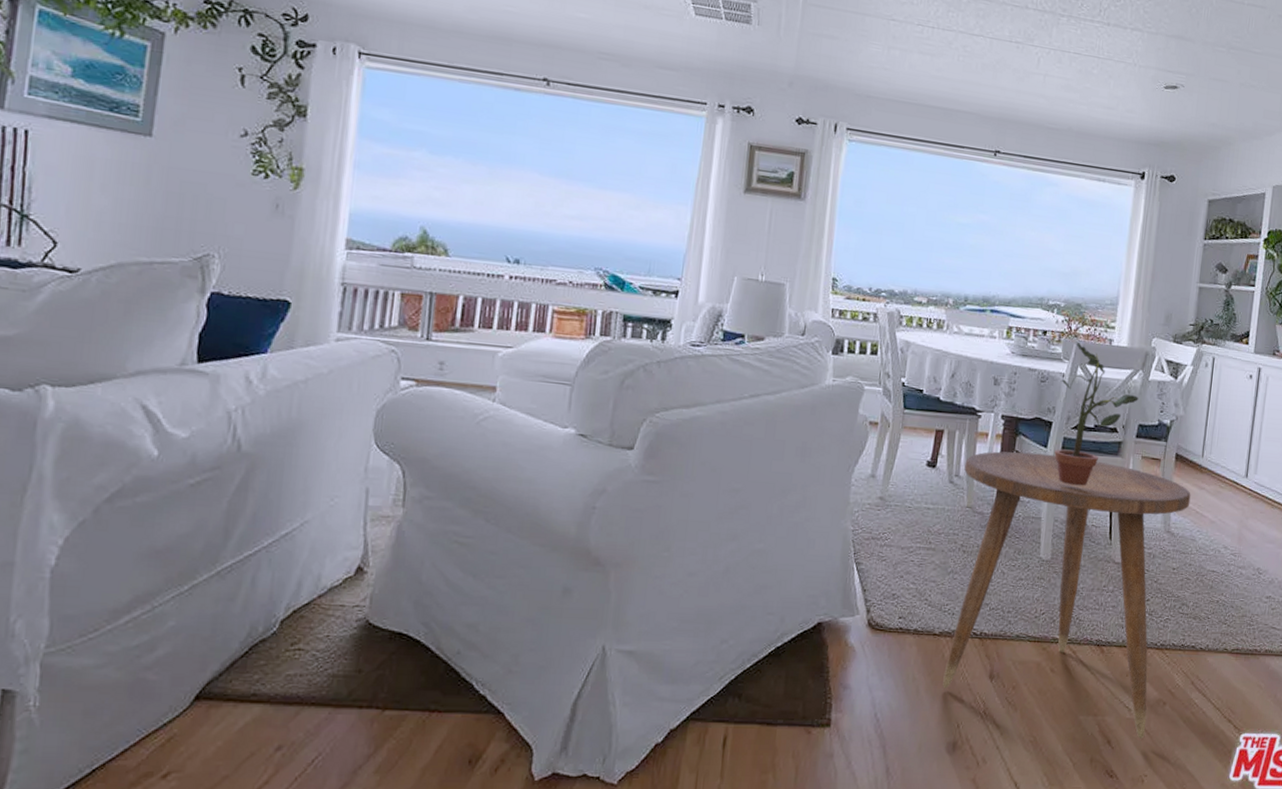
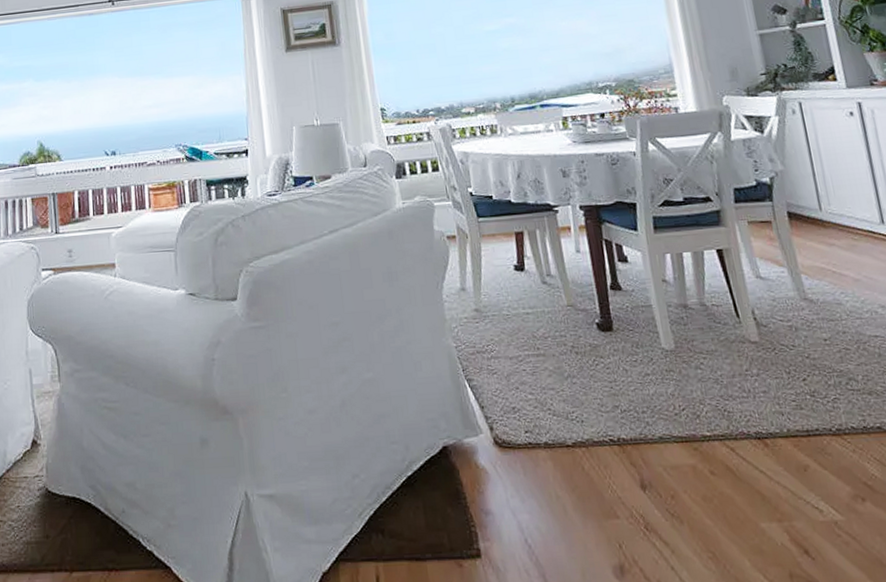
side table: present [942,451,1191,740] -> none [553,235,851,546]
potted plant: present [1054,343,1139,486] -> none [633,118,726,266]

